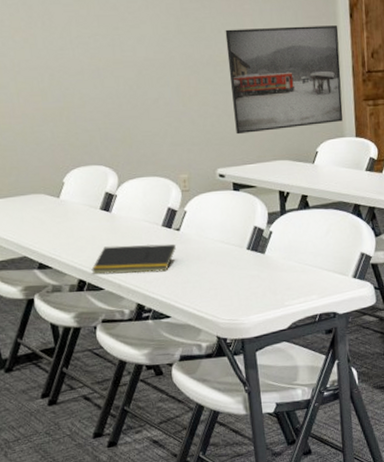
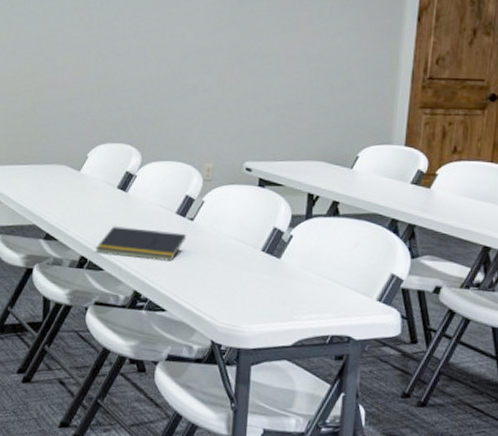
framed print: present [225,25,343,135] -> none [272,23,403,129]

